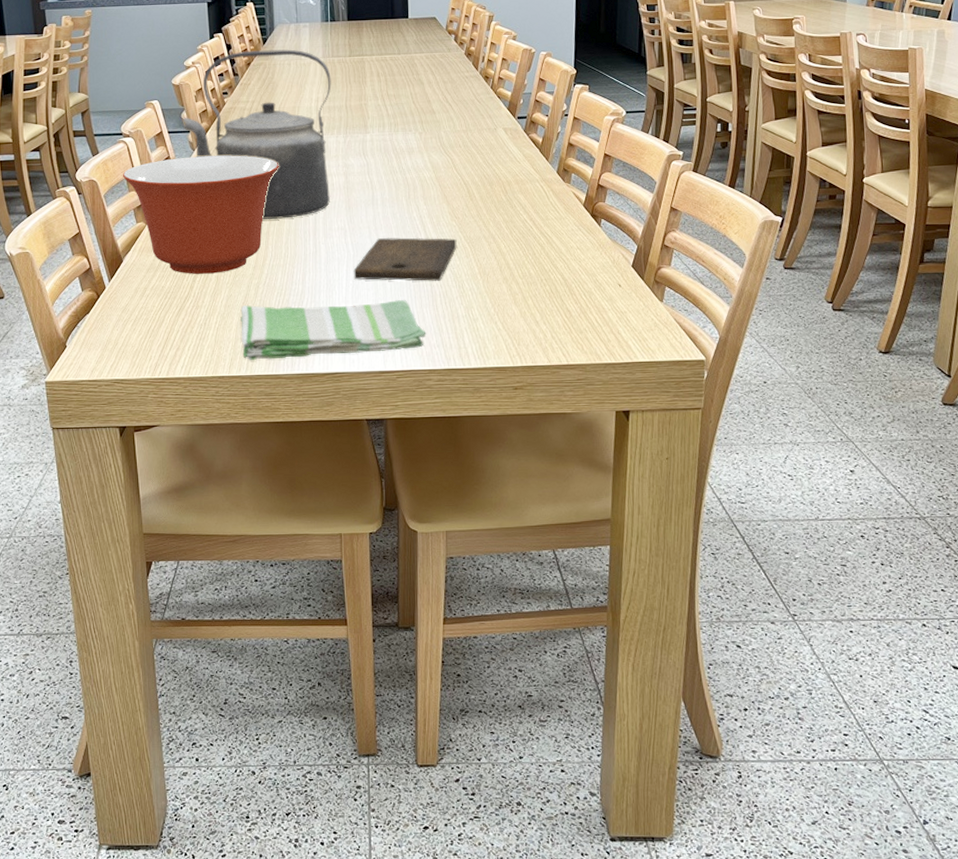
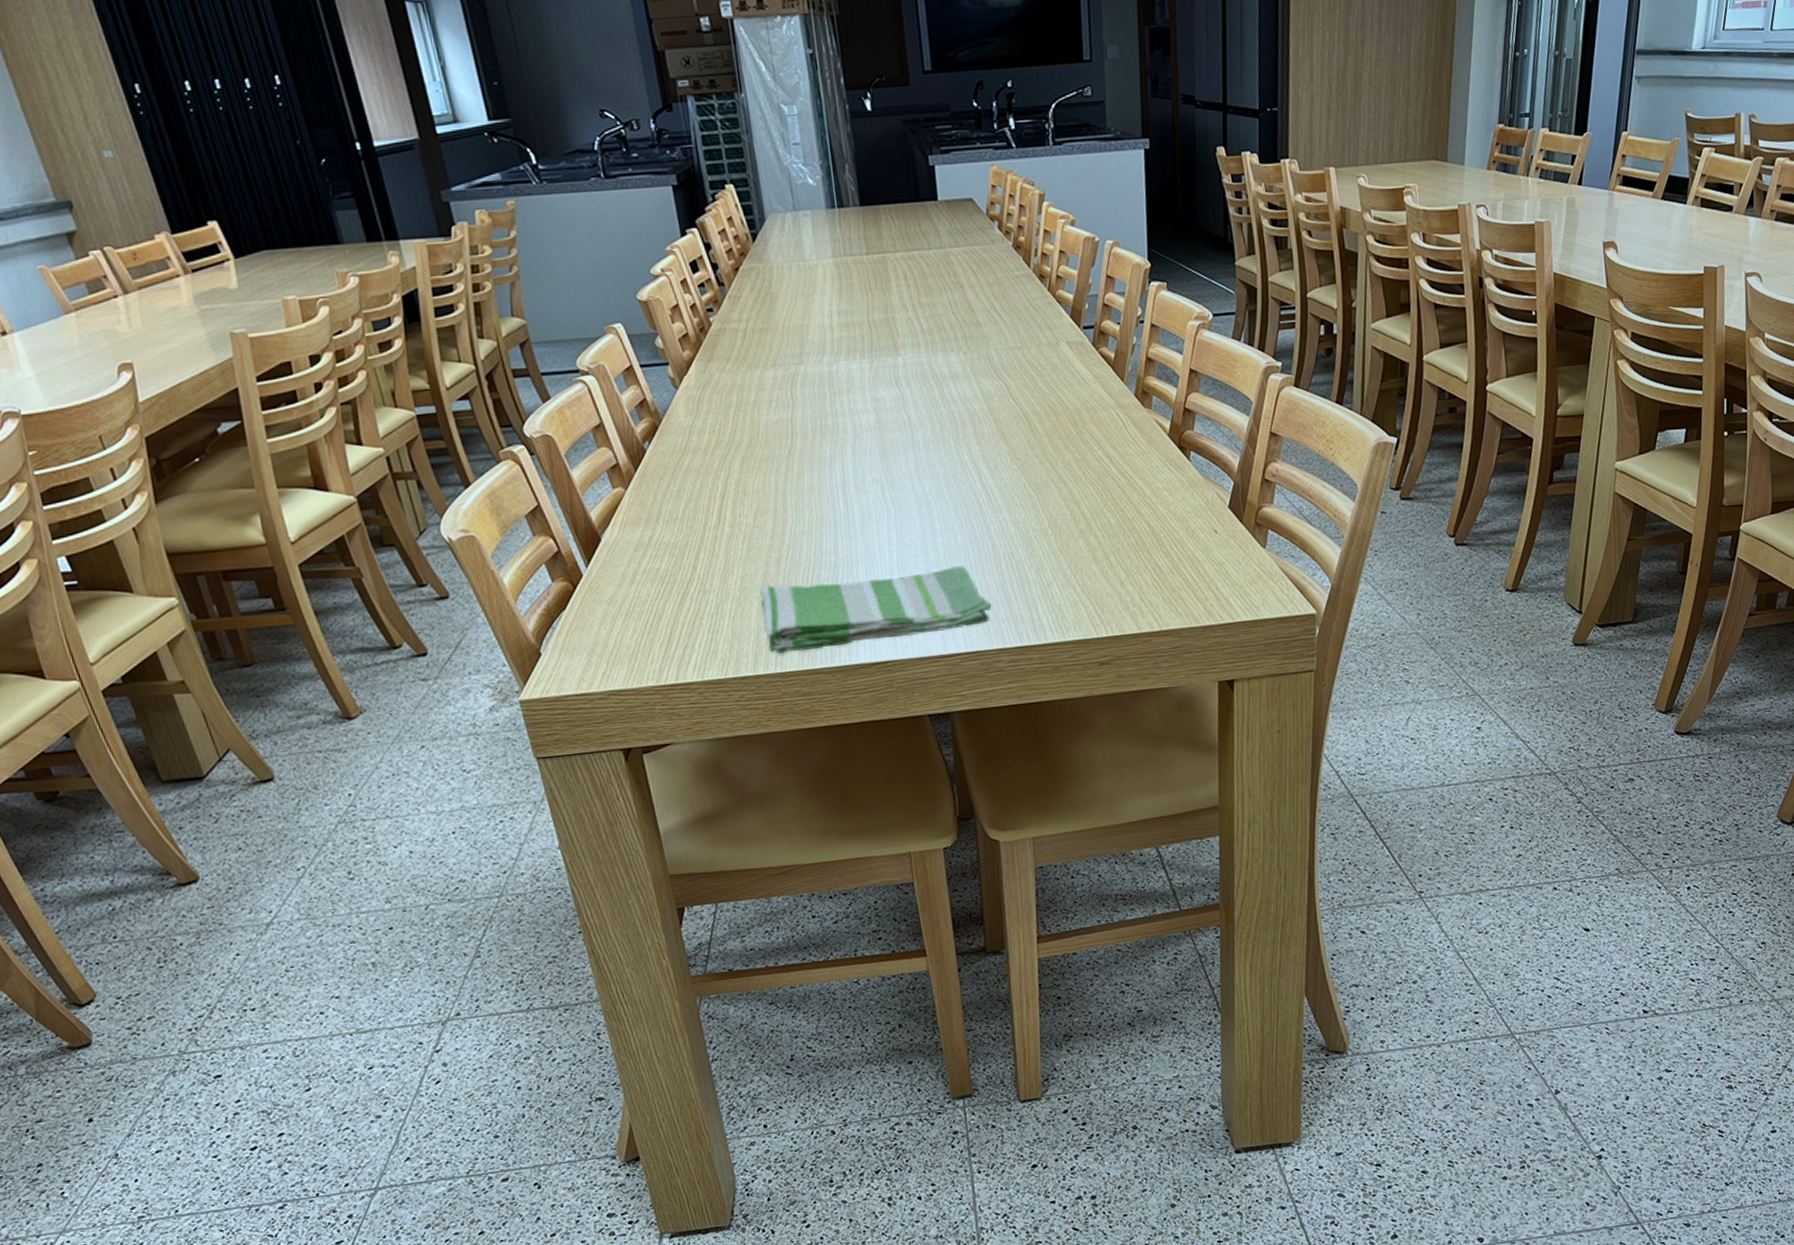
mixing bowl: present [122,155,279,274] -> none [586,392,791,551]
kettle: present [183,49,331,220] -> none [657,247,859,475]
cutting board: present [353,237,457,281] -> none [896,485,1021,545]

